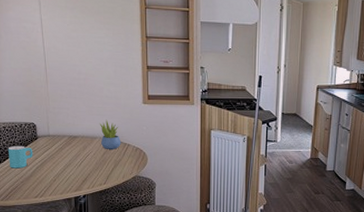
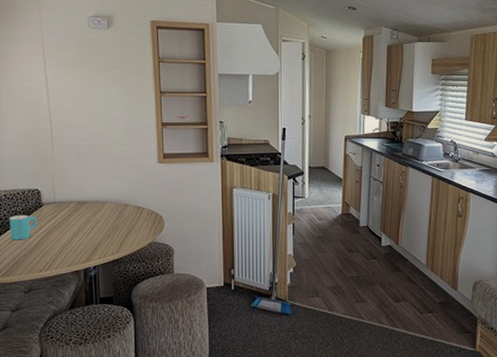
succulent plant: present [99,119,121,149] -> none [110,181,135,214]

